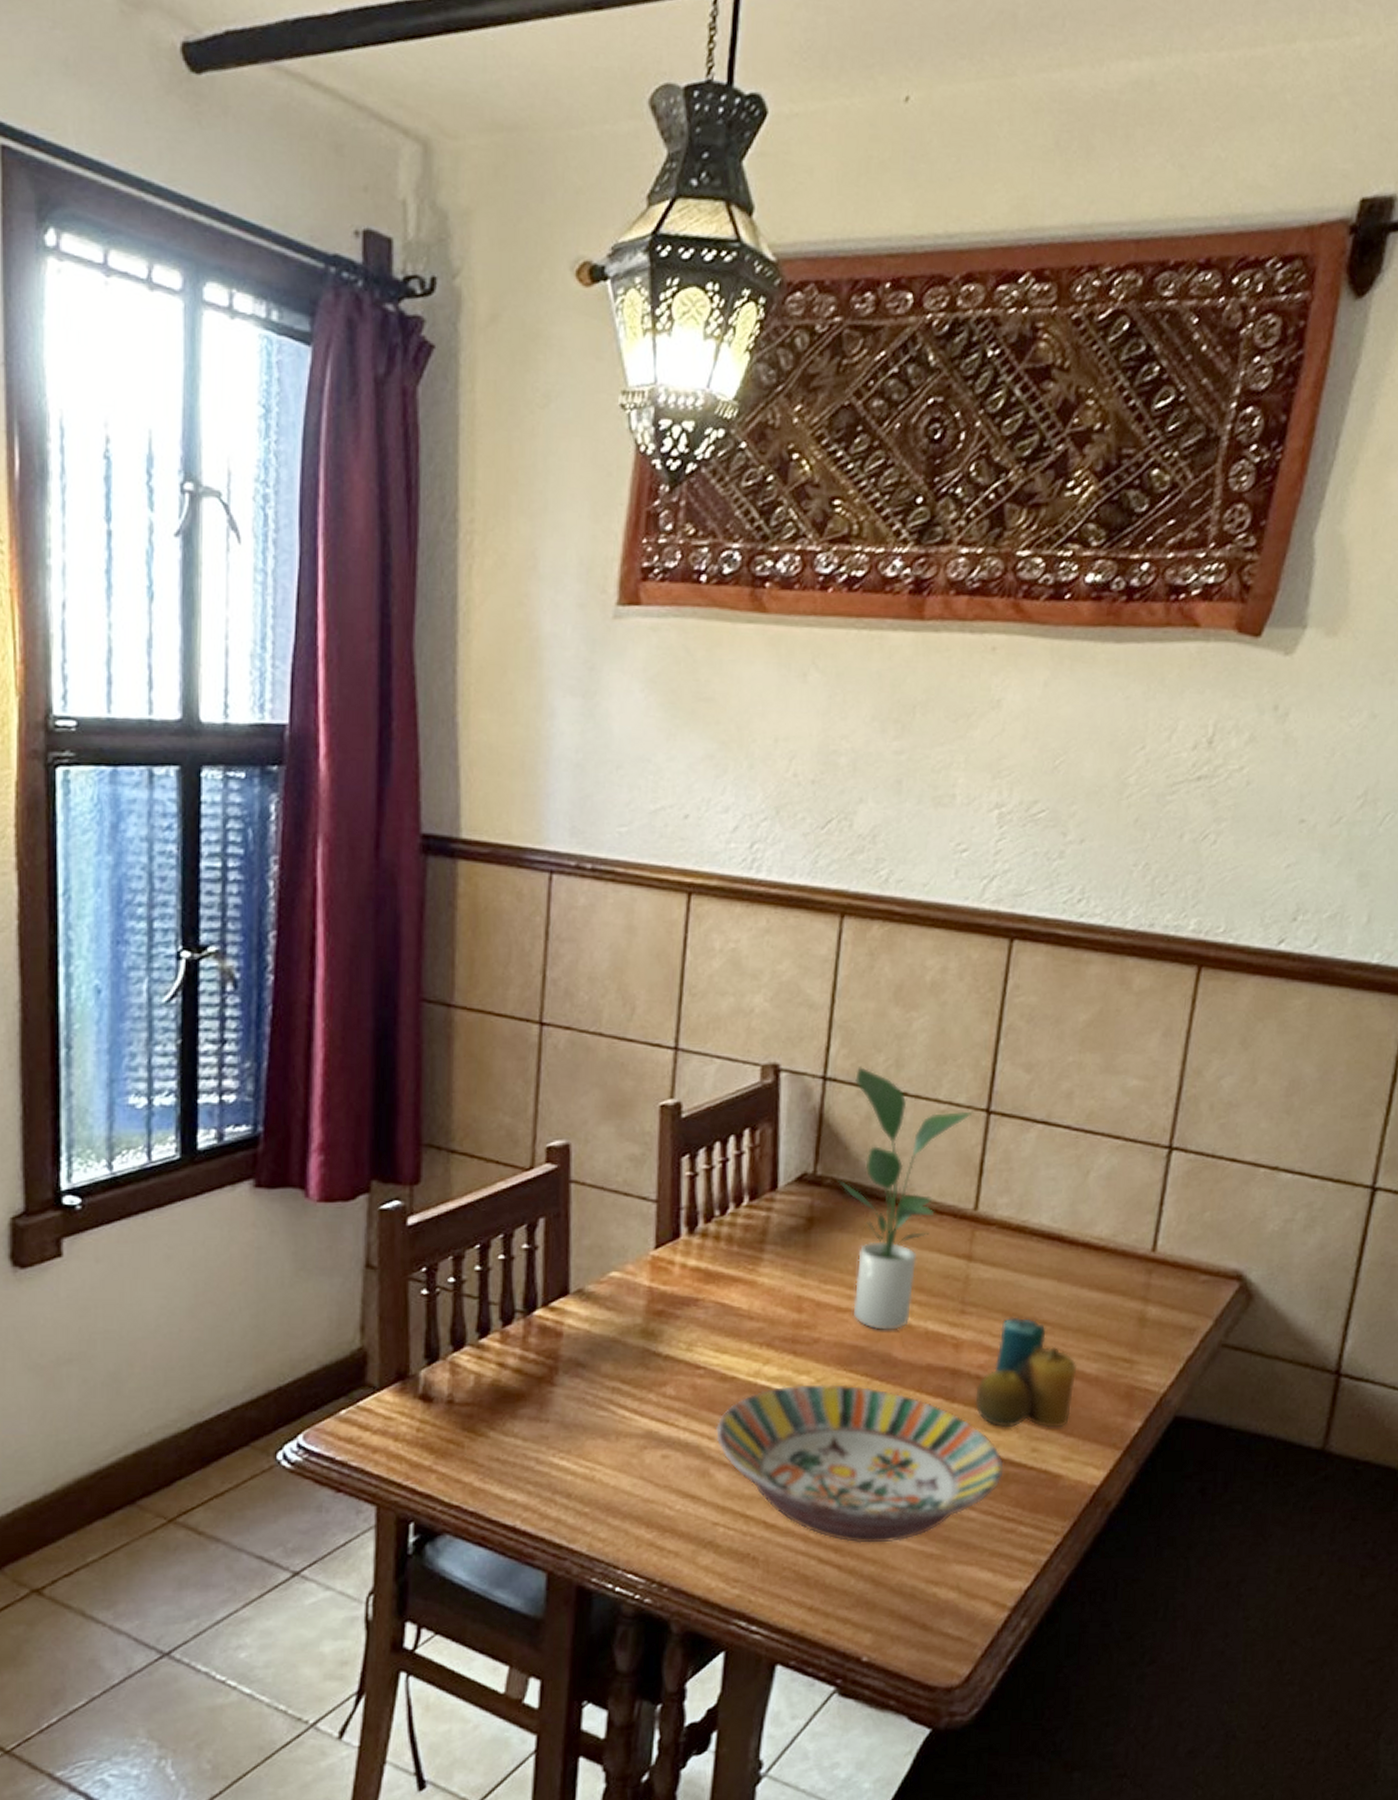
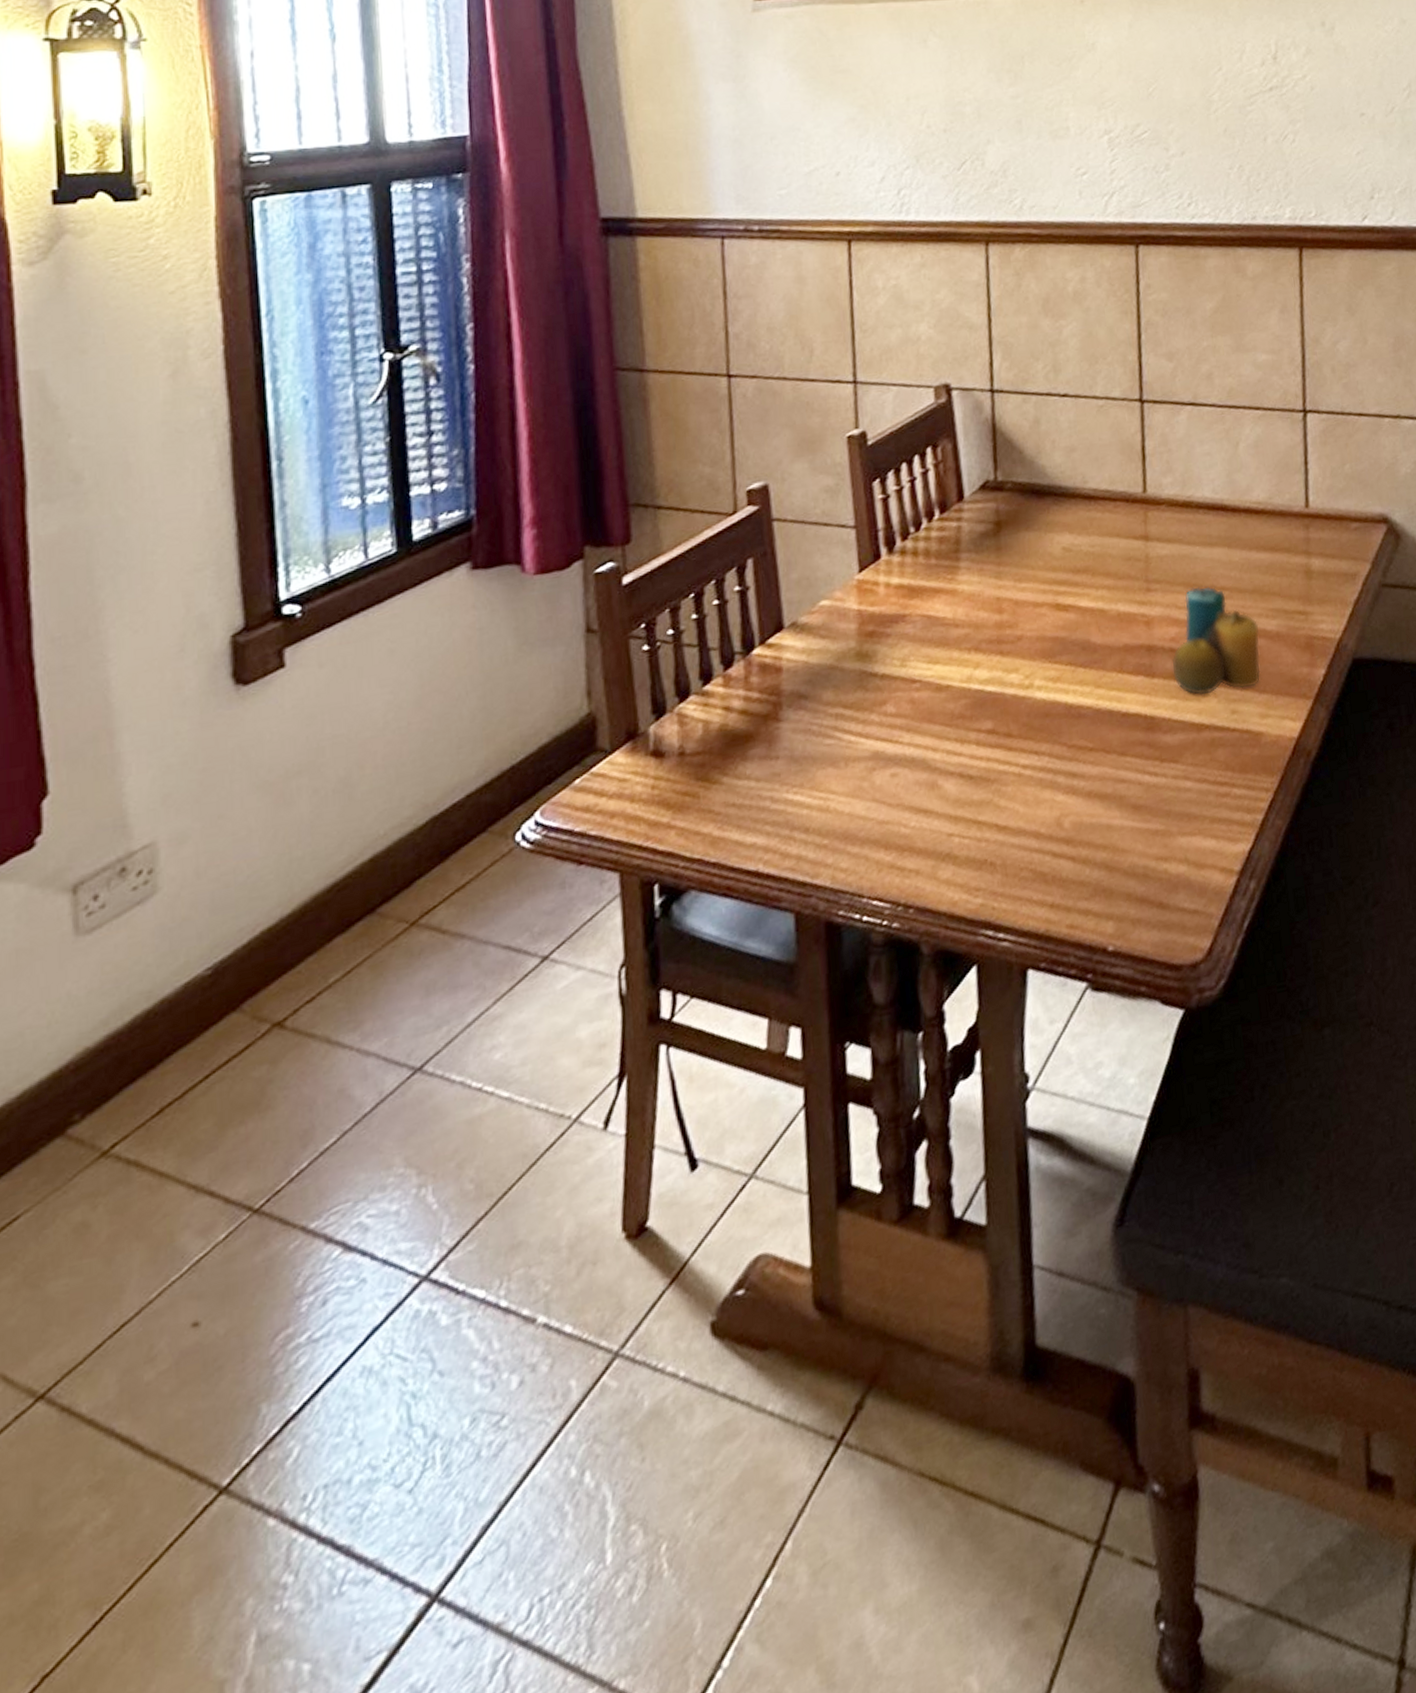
serving bowl: present [716,1384,1004,1543] -> none [938,675,1210,832]
potted plant: present [837,1067,973,1330] -> none [1016,376,1128,619]

